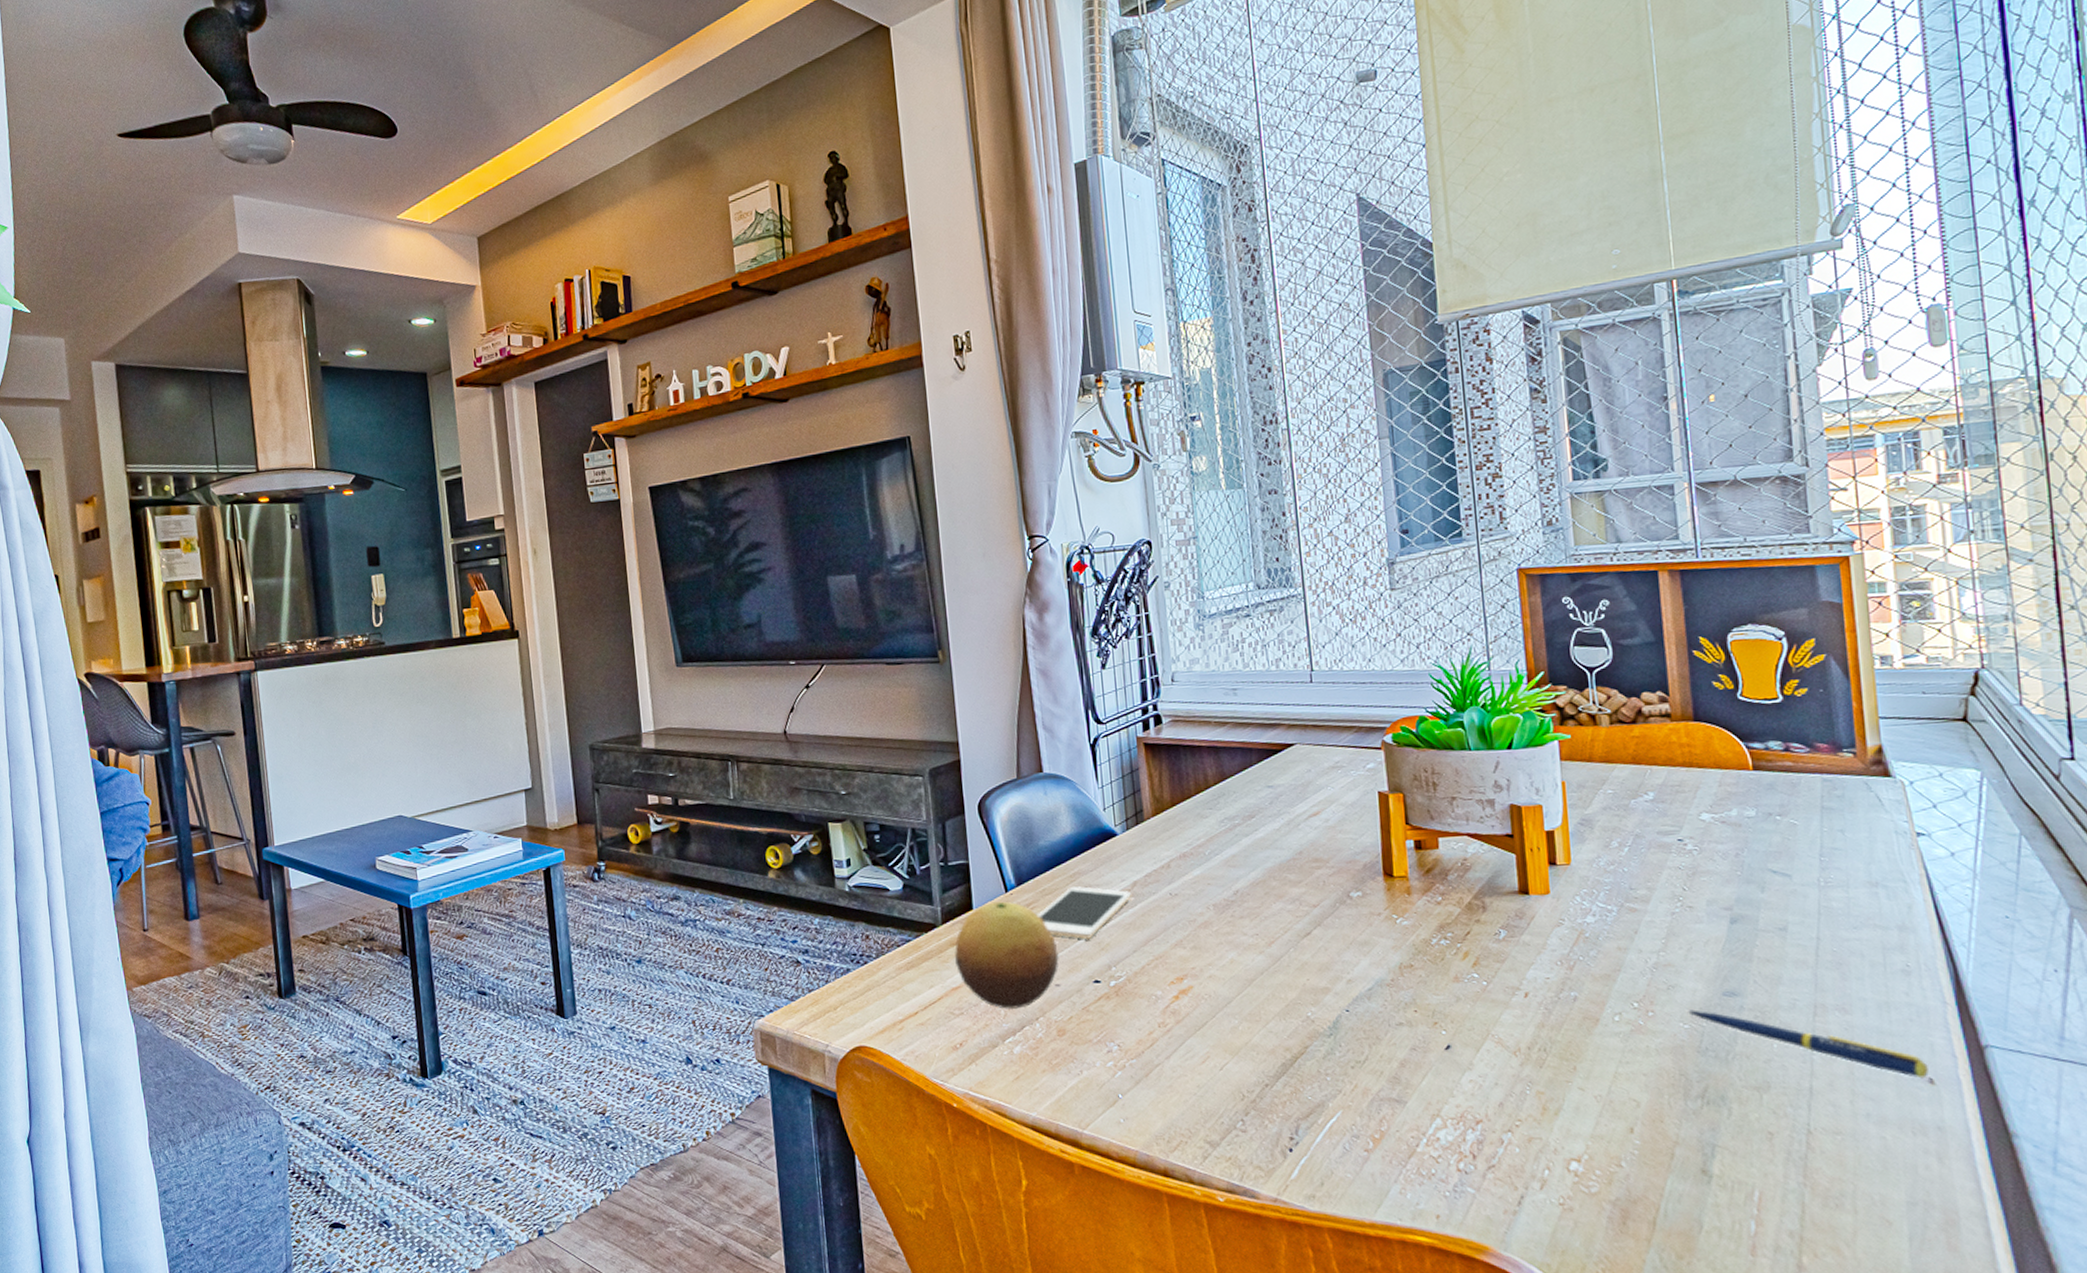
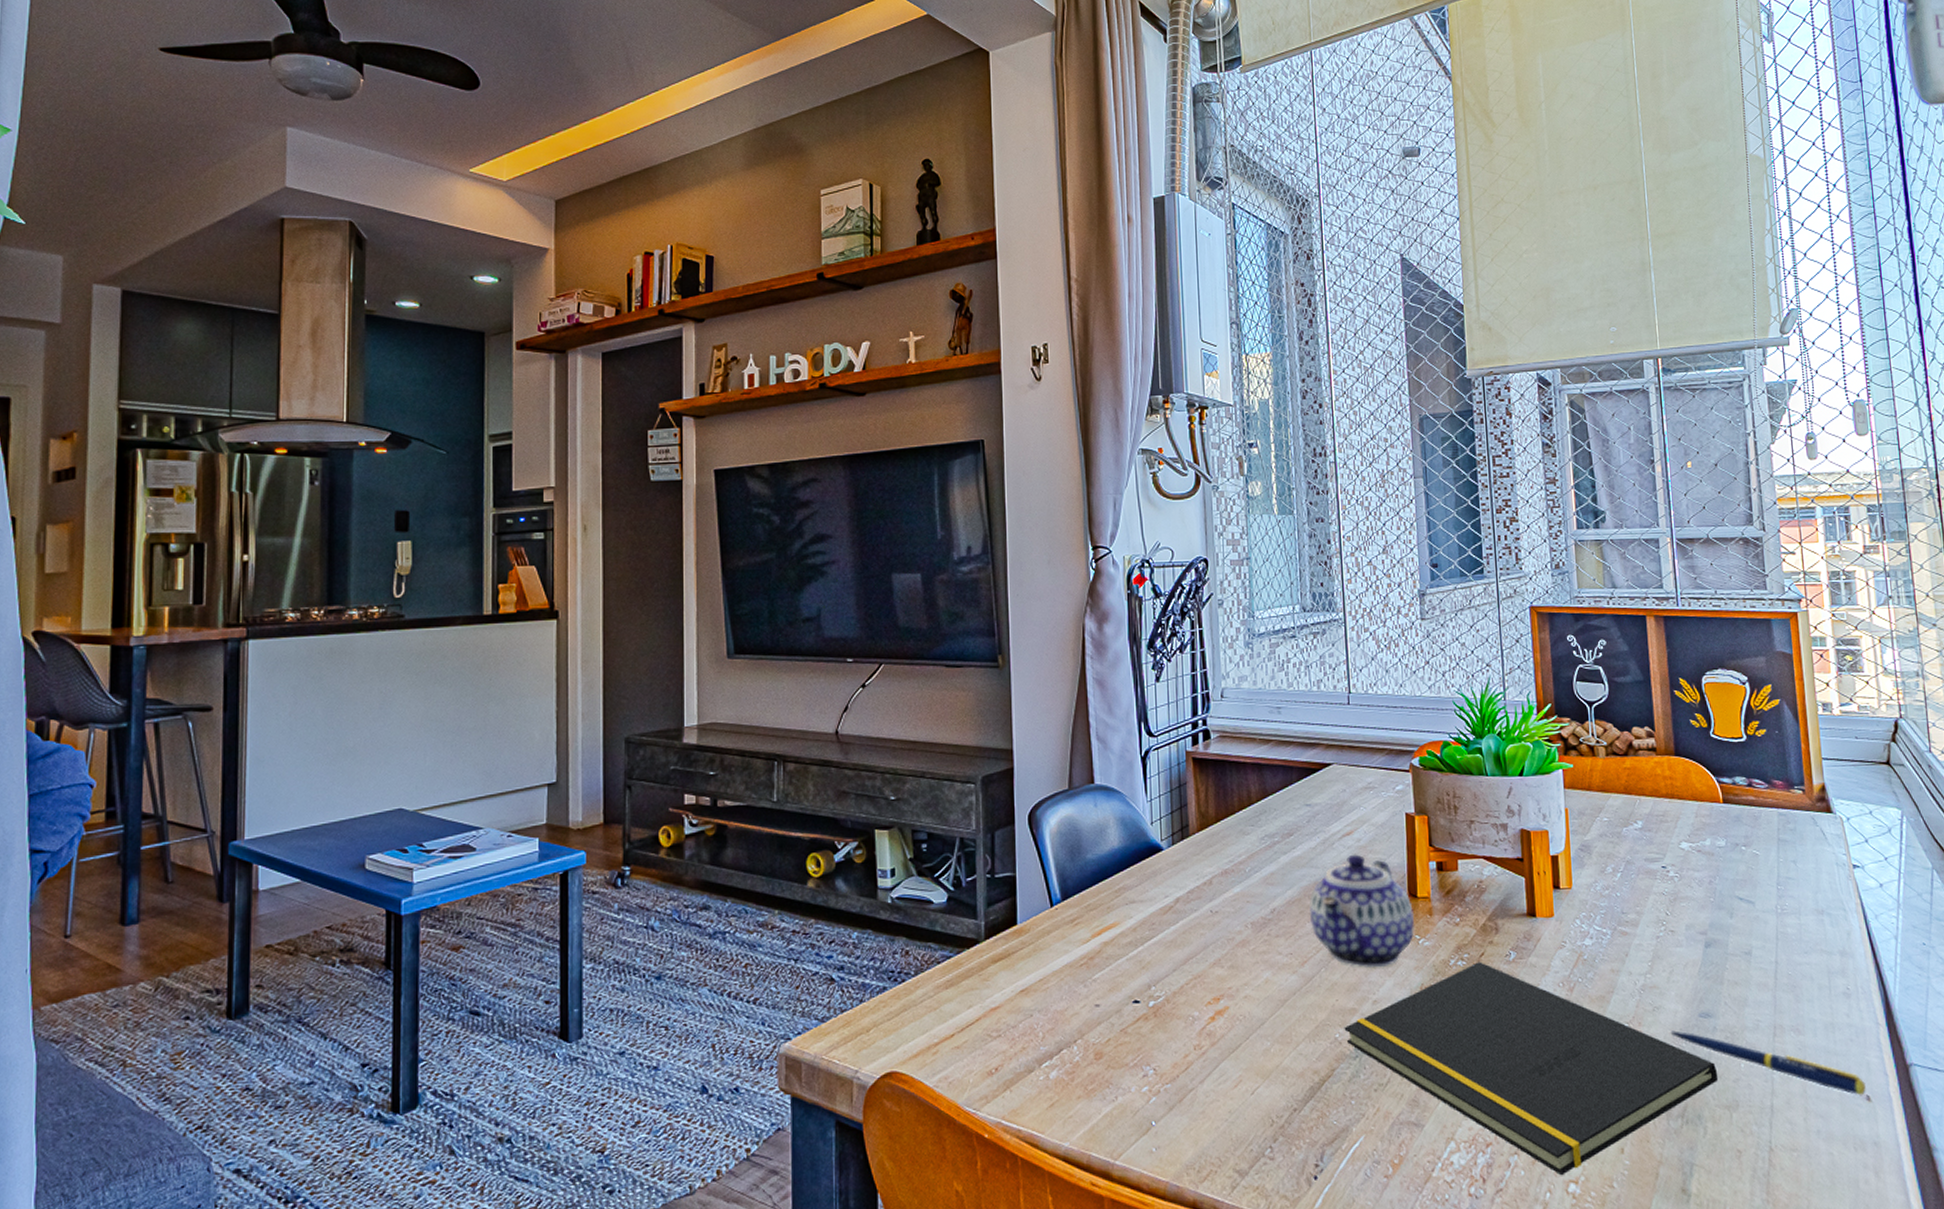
fruit: present [954,901,1059,1010] -> none [995,916,1100,1032]
cell phone: present [1038,886,1132,940] -> none [1081,902,1175,958]
teapot: none [1275,834,1392,948] -> present [1309,854,1415,969]
notepad: none [1316,940,1746,1154] -> present [1344,961,1719,1176]

